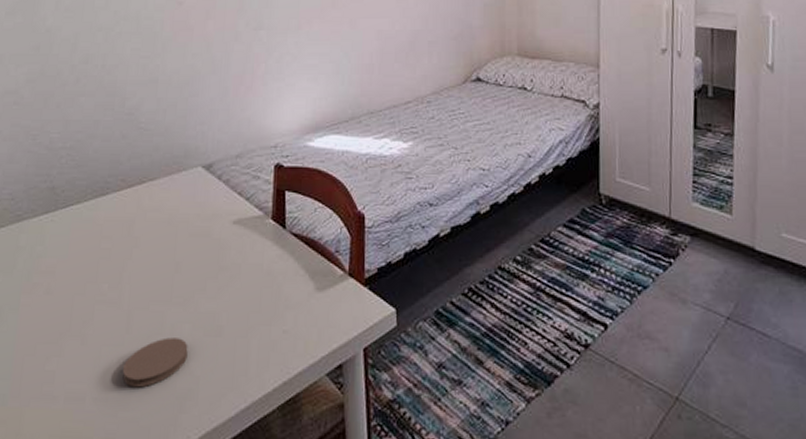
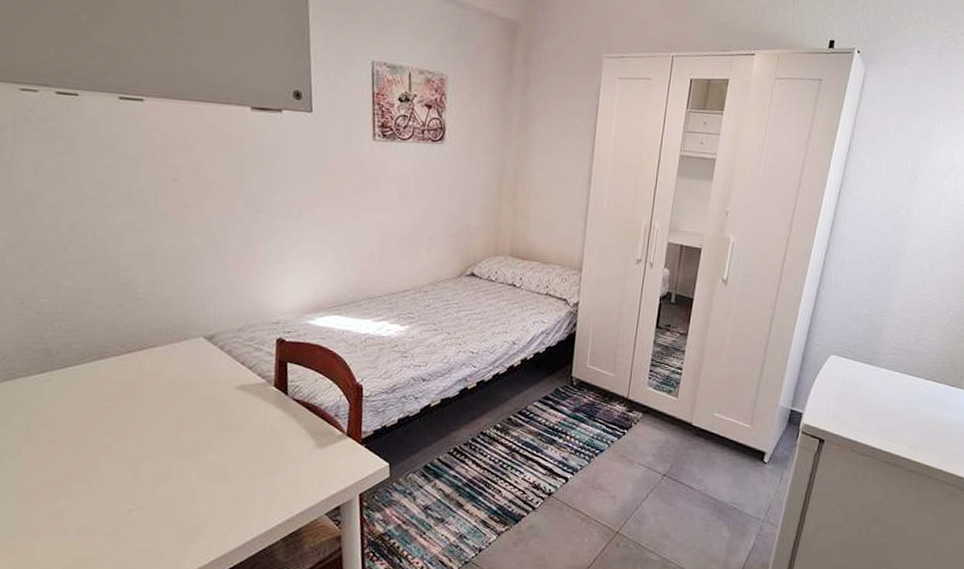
coaster: present [122,337,188,388] -> none [131,483,196,524]

